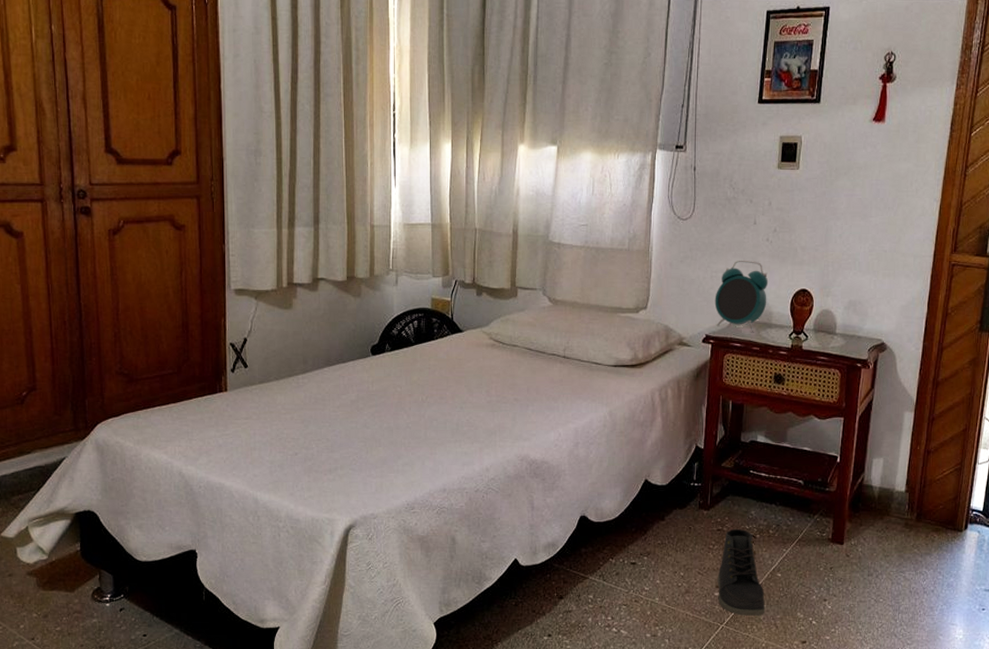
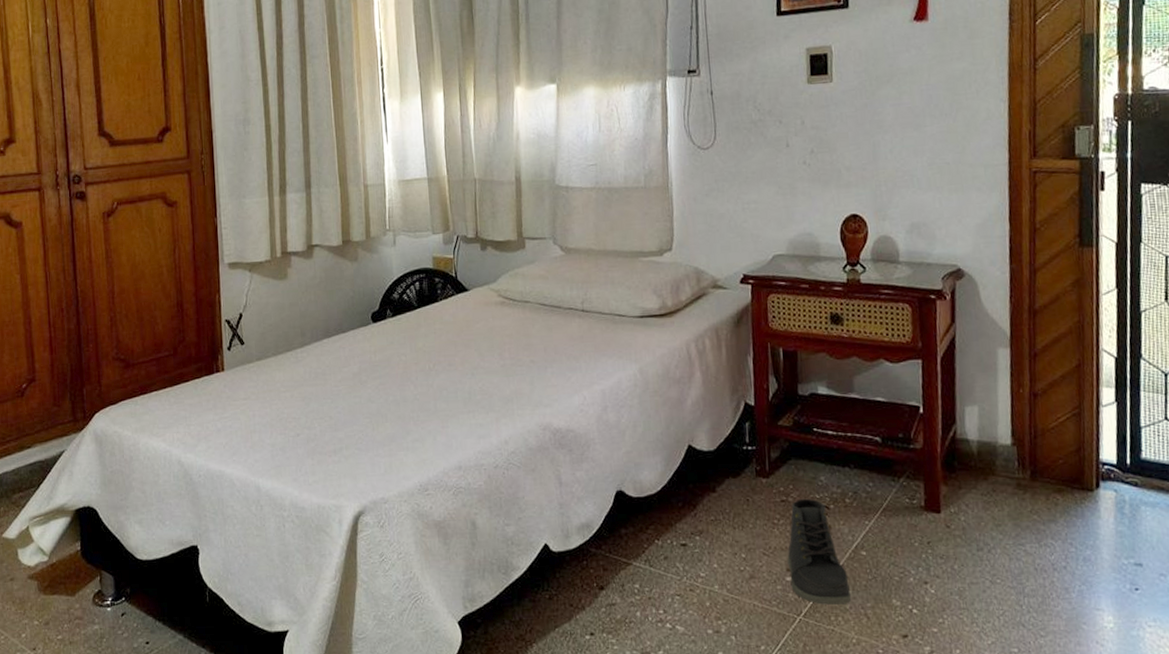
alarm clock: present [714,260,769,332] -> none [749,187,812,267]

